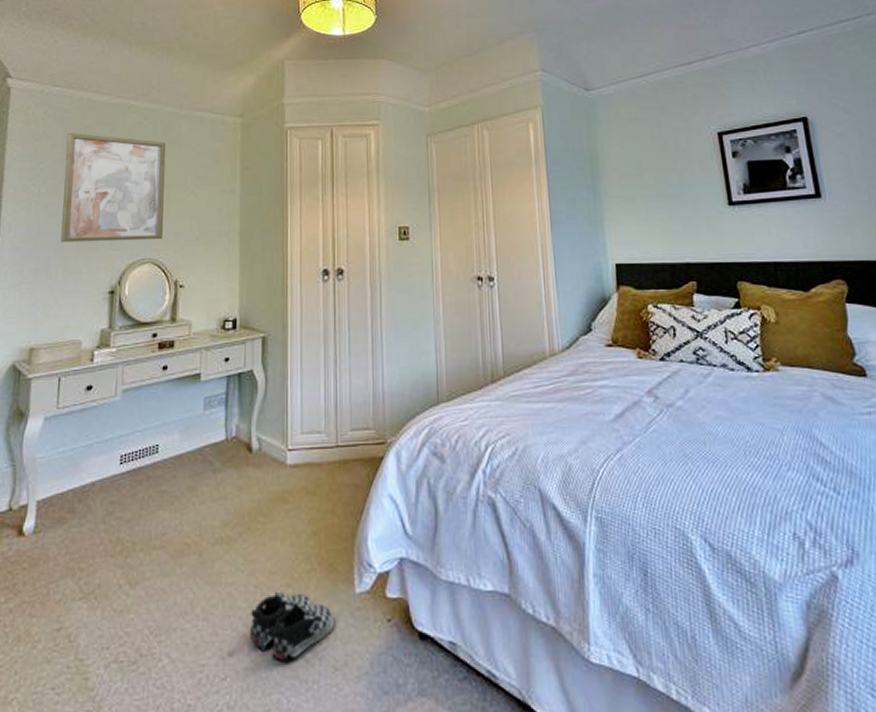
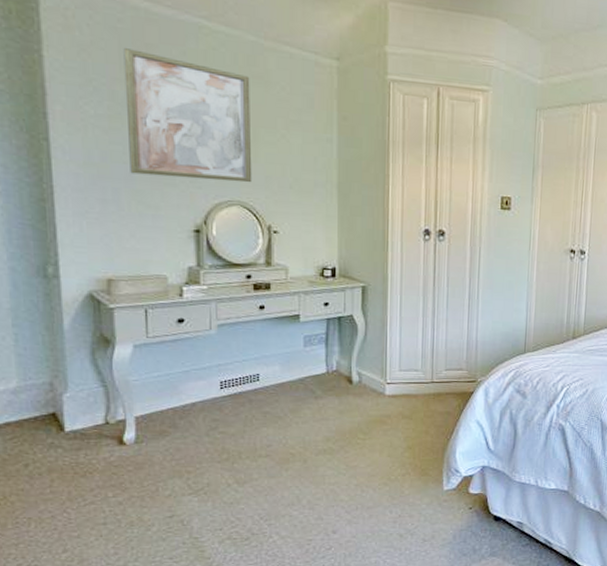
shoe: present [249,591,334,660] -> none [351,488,424,536]

